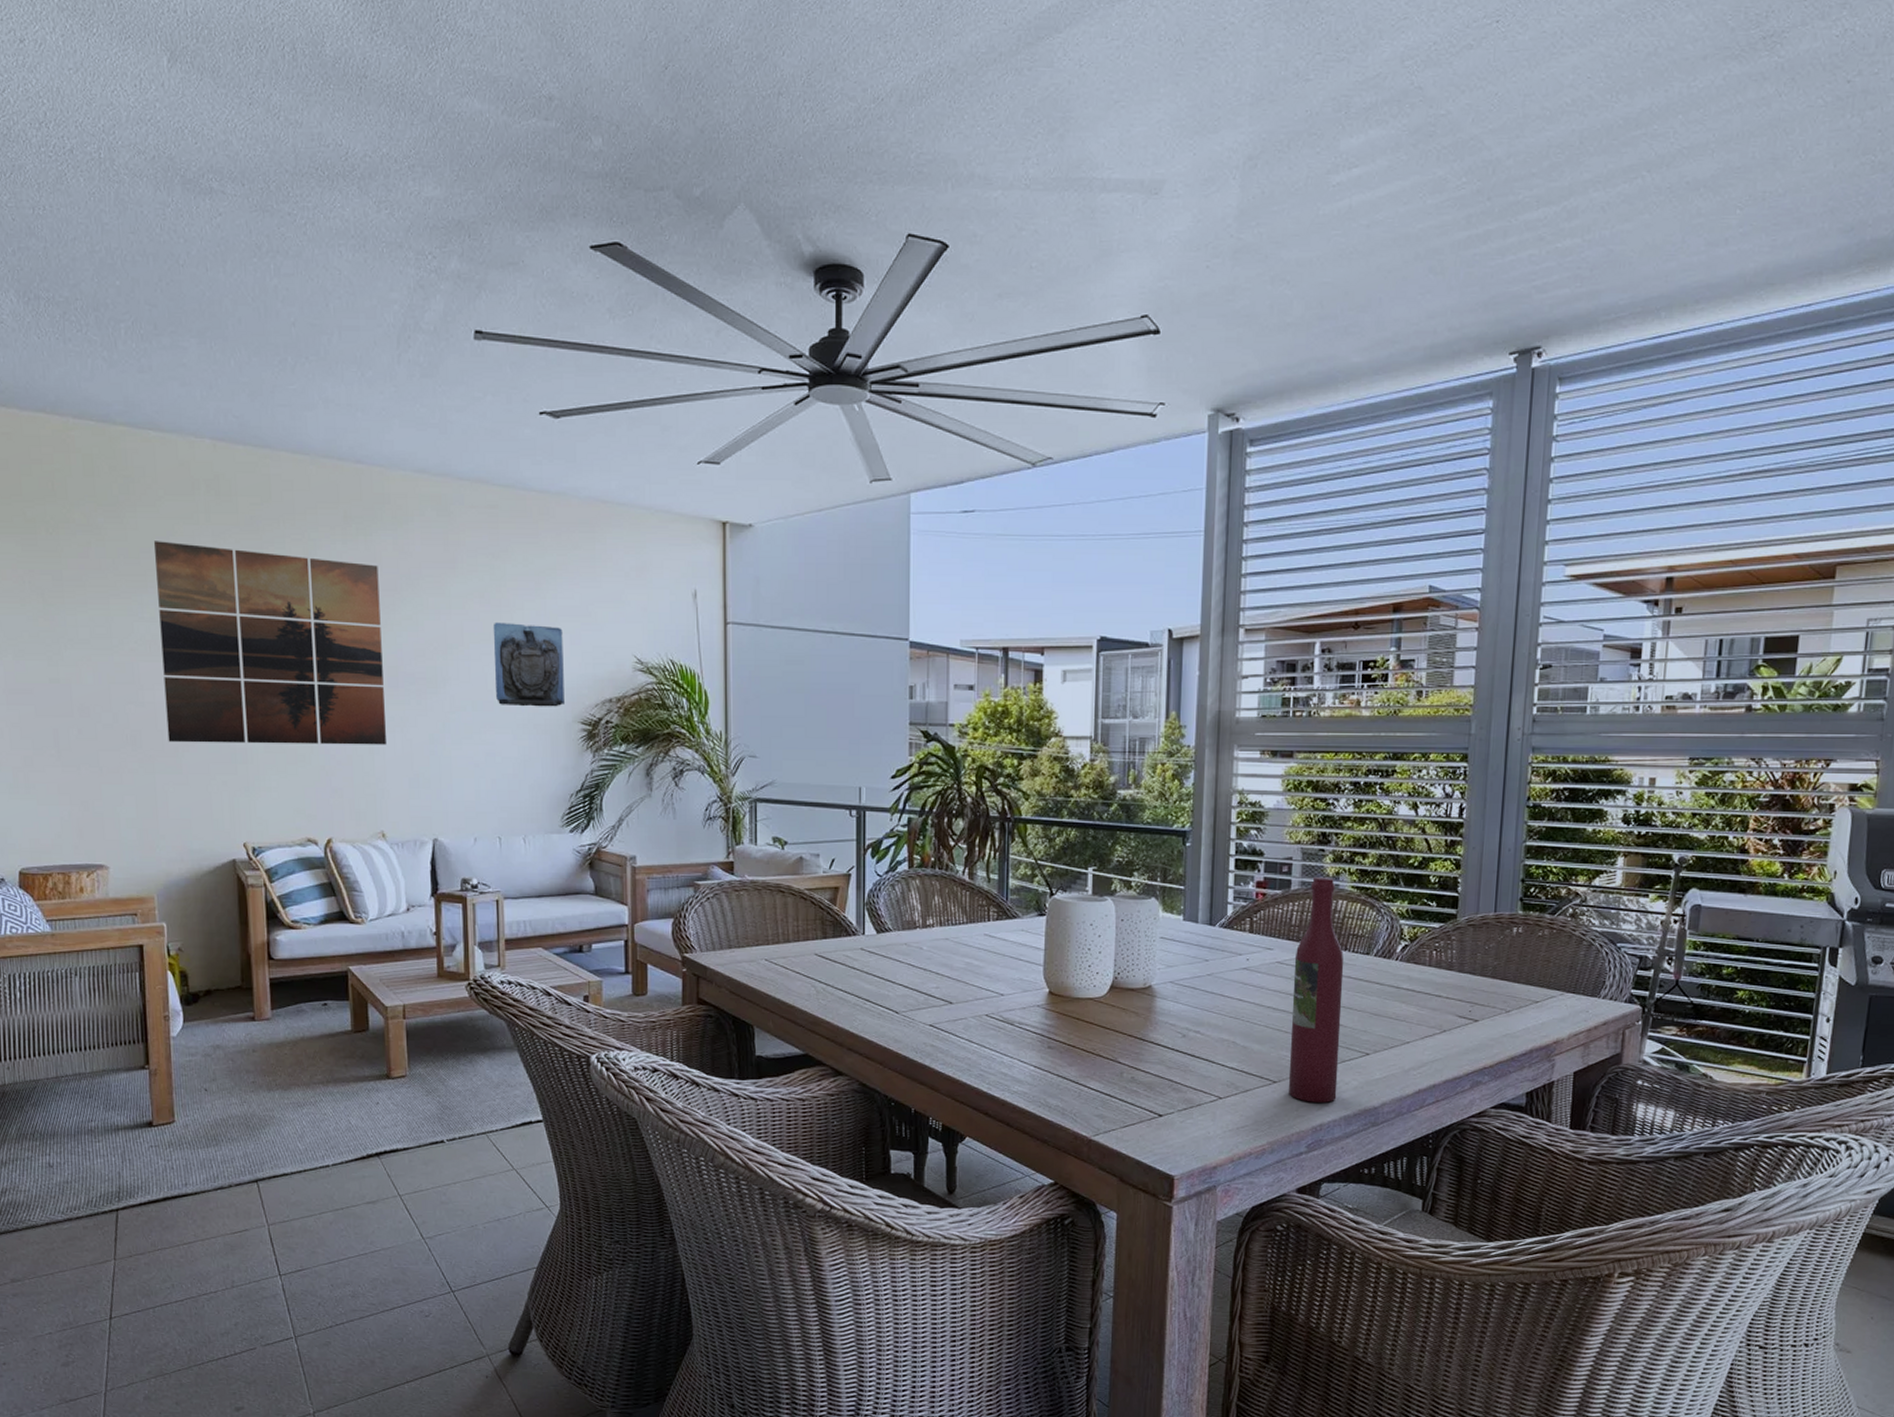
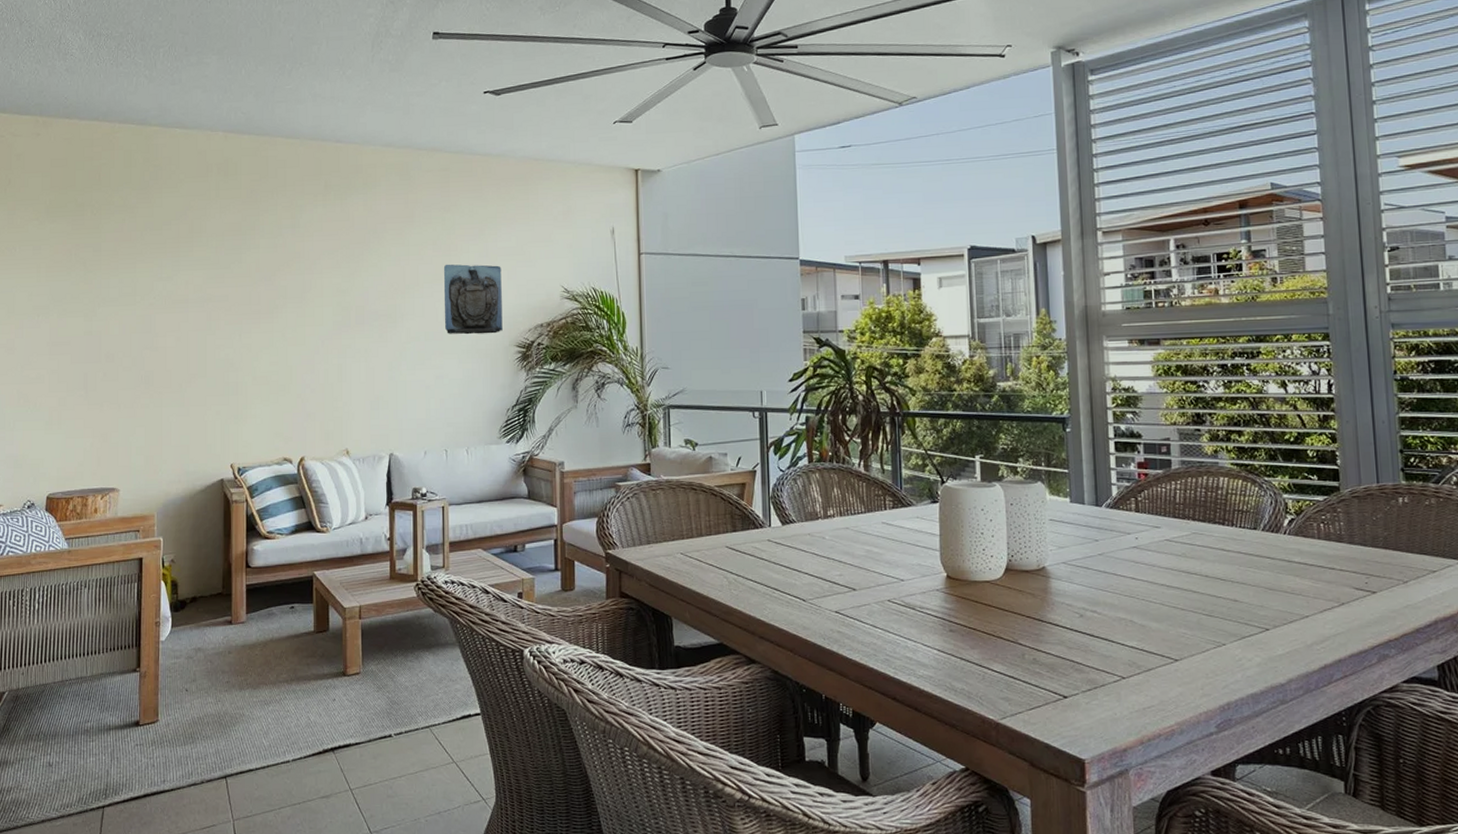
wall art: present [154,541,386,745] -> none [174,214,352,380]
wine bottle: present [1288,876,1344,1103] -> none [1182,455,1241,680]

